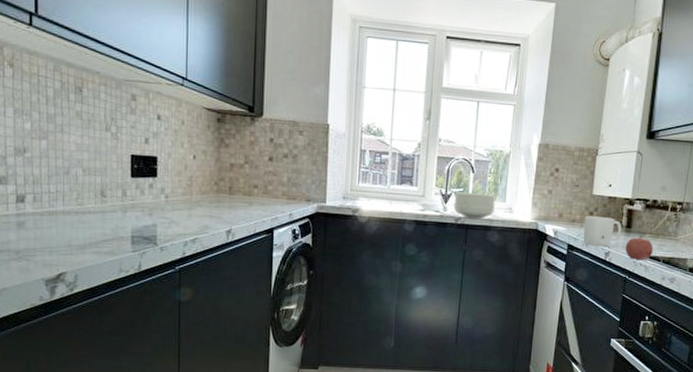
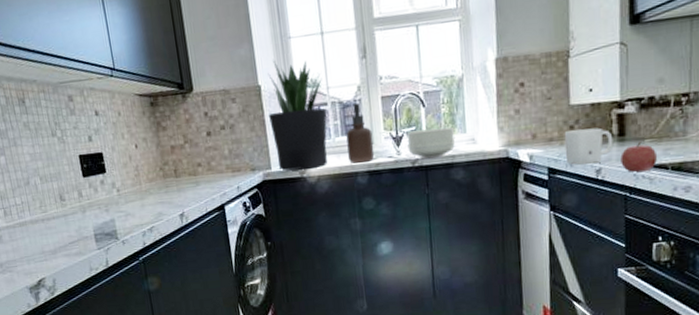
planter: none [332,104,387,210] -> present [268,60,327,171]
soap dispenser: none [400,157,425,213] -> present [346,102,375,164]

